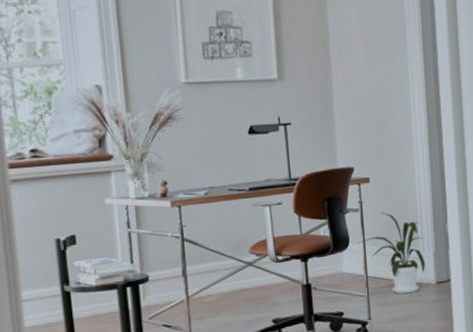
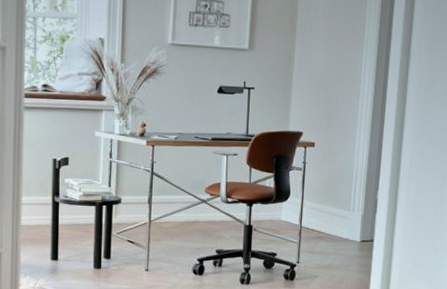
house plant: present [357,212,426,294] -> none [297,174,354,247]

